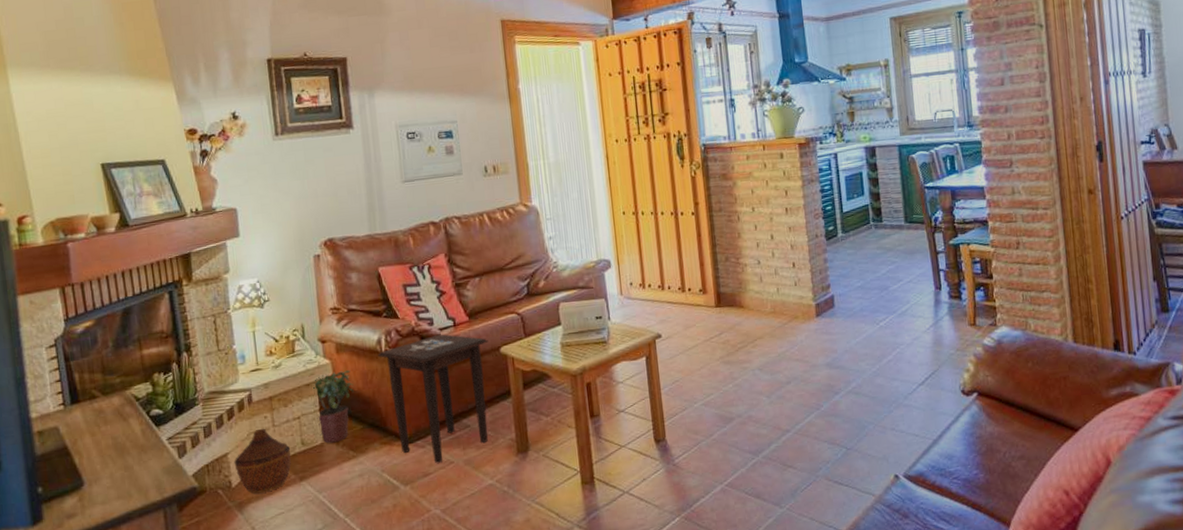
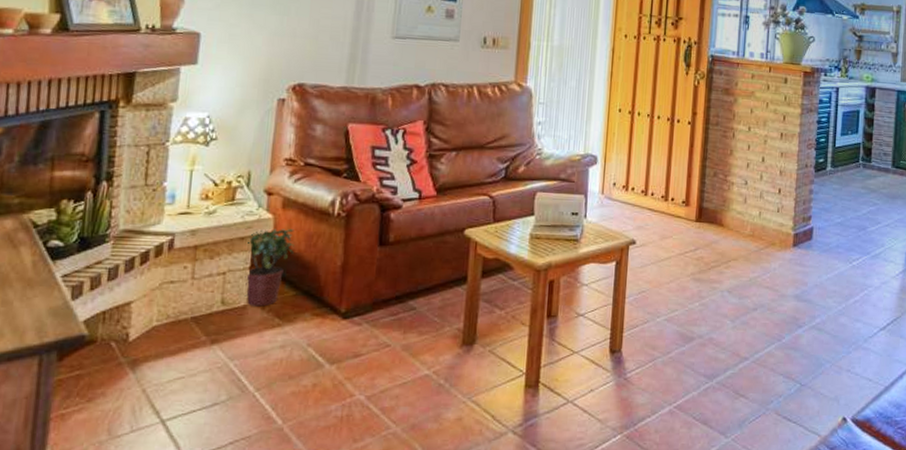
woven basket: present [234,428,291,494] -> none [136,279,208,352]
side table: present [377,334,488,464] -> none [328,205,453,345]

